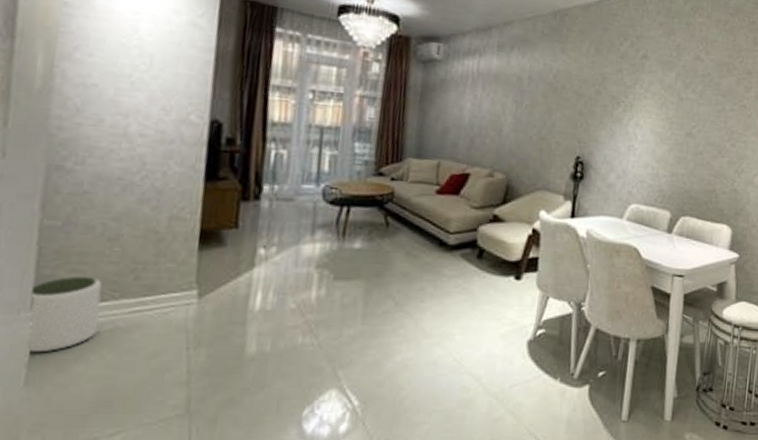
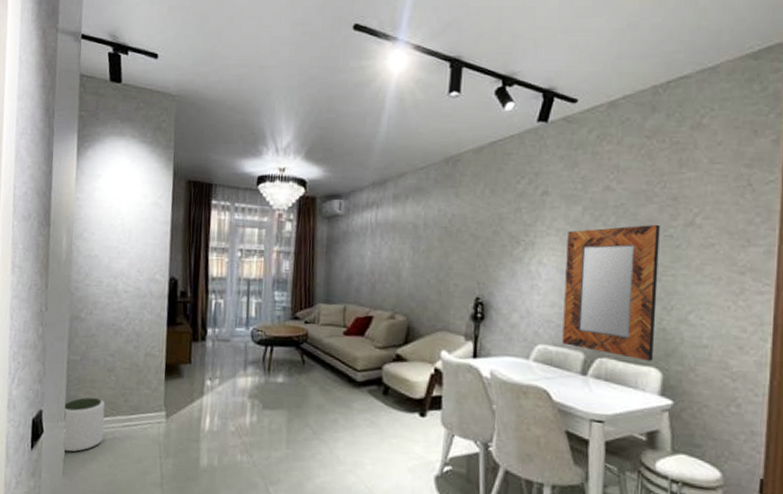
home mirror: none [652,94,737,219] -> present [562,224,660,361]

